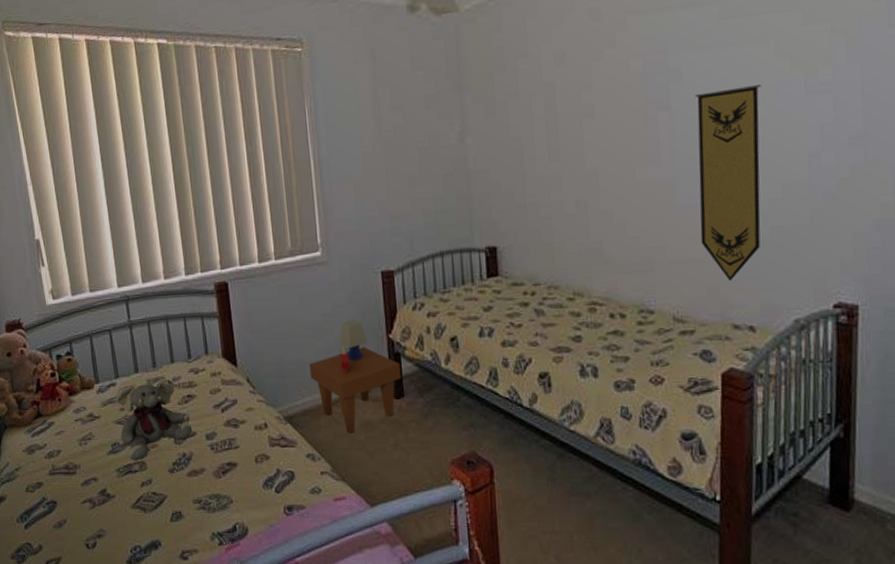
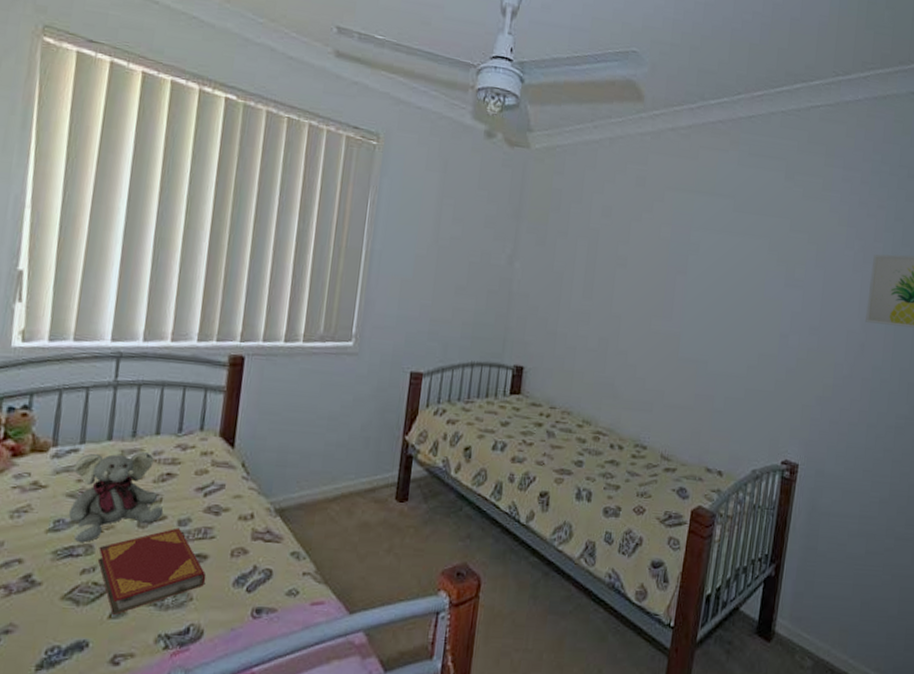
hardback book: none [150,441,240,519] -> present [97,527,206,616]
side table: present [309,319,401,433] -> none [314,415,411,534]
pennant: present [695,85,762,282] -> none [692,267,755,430]

